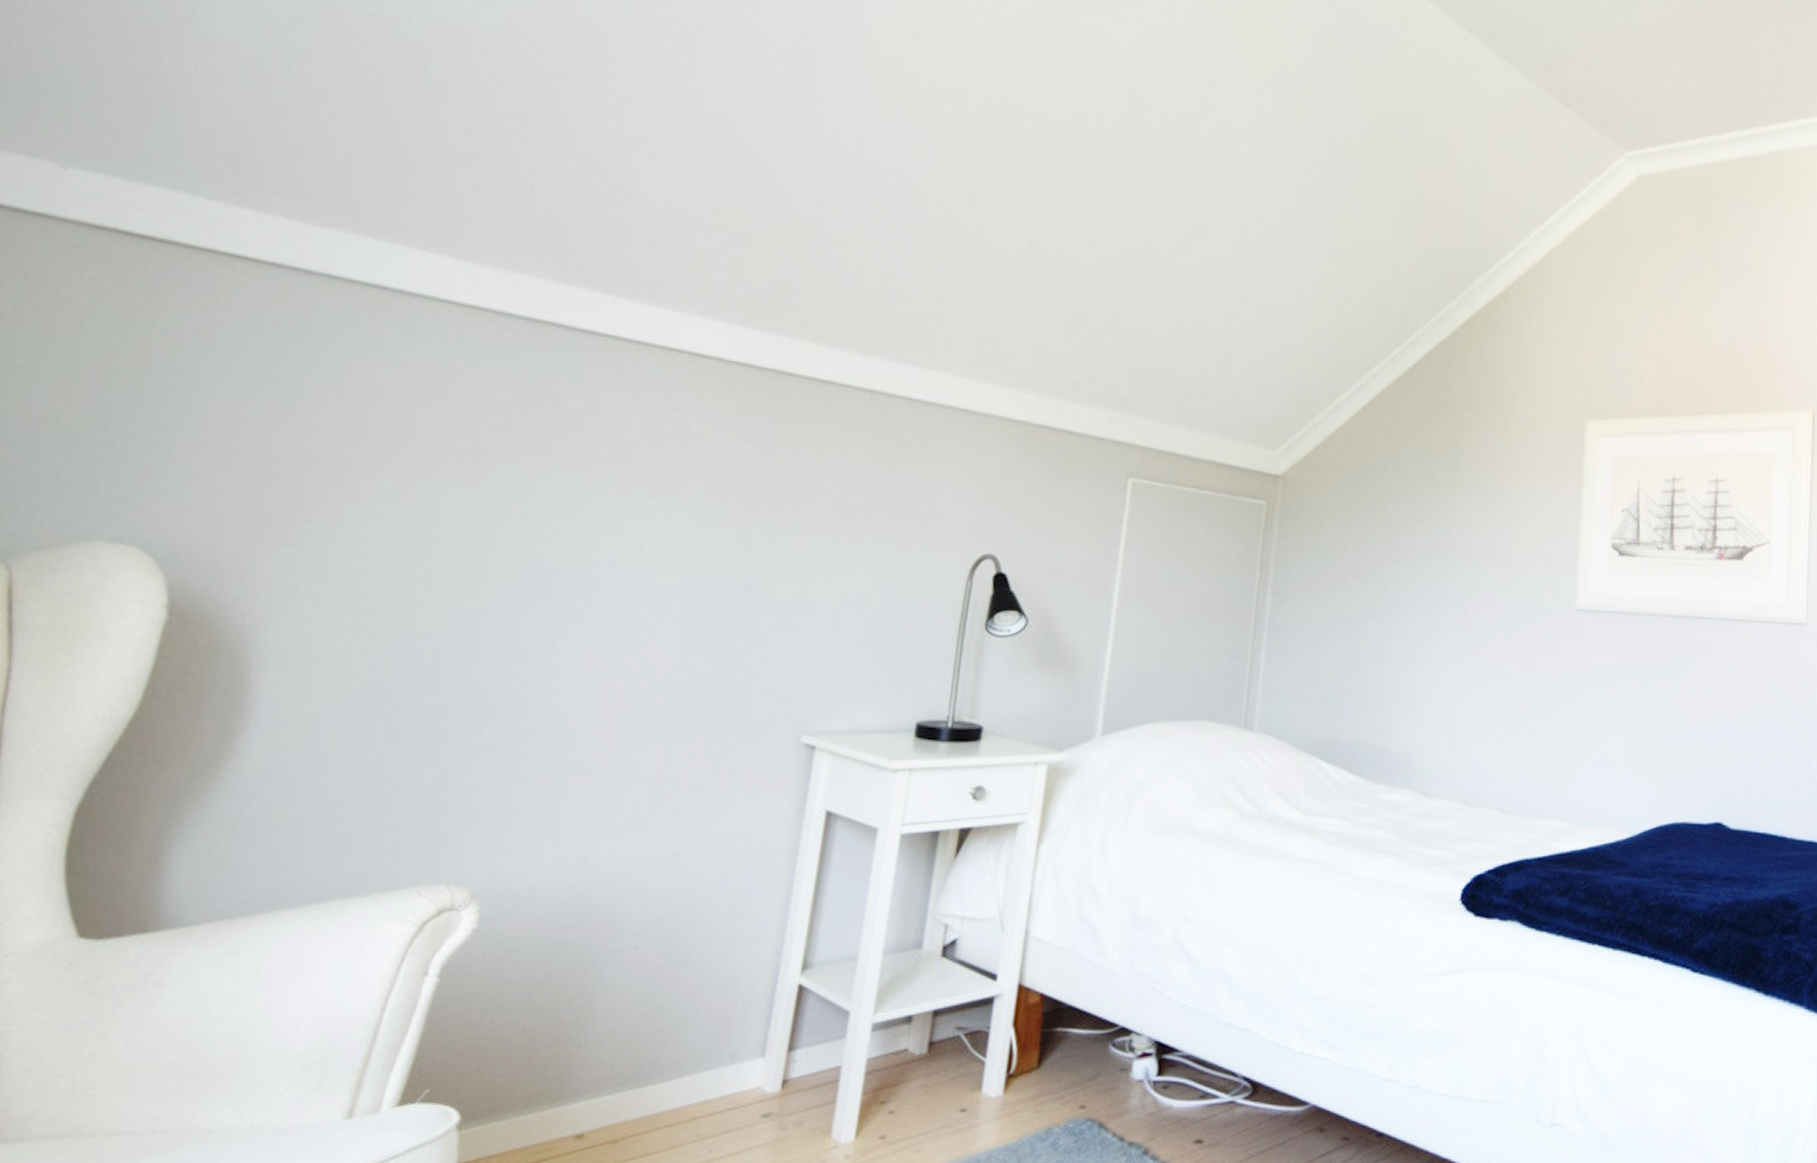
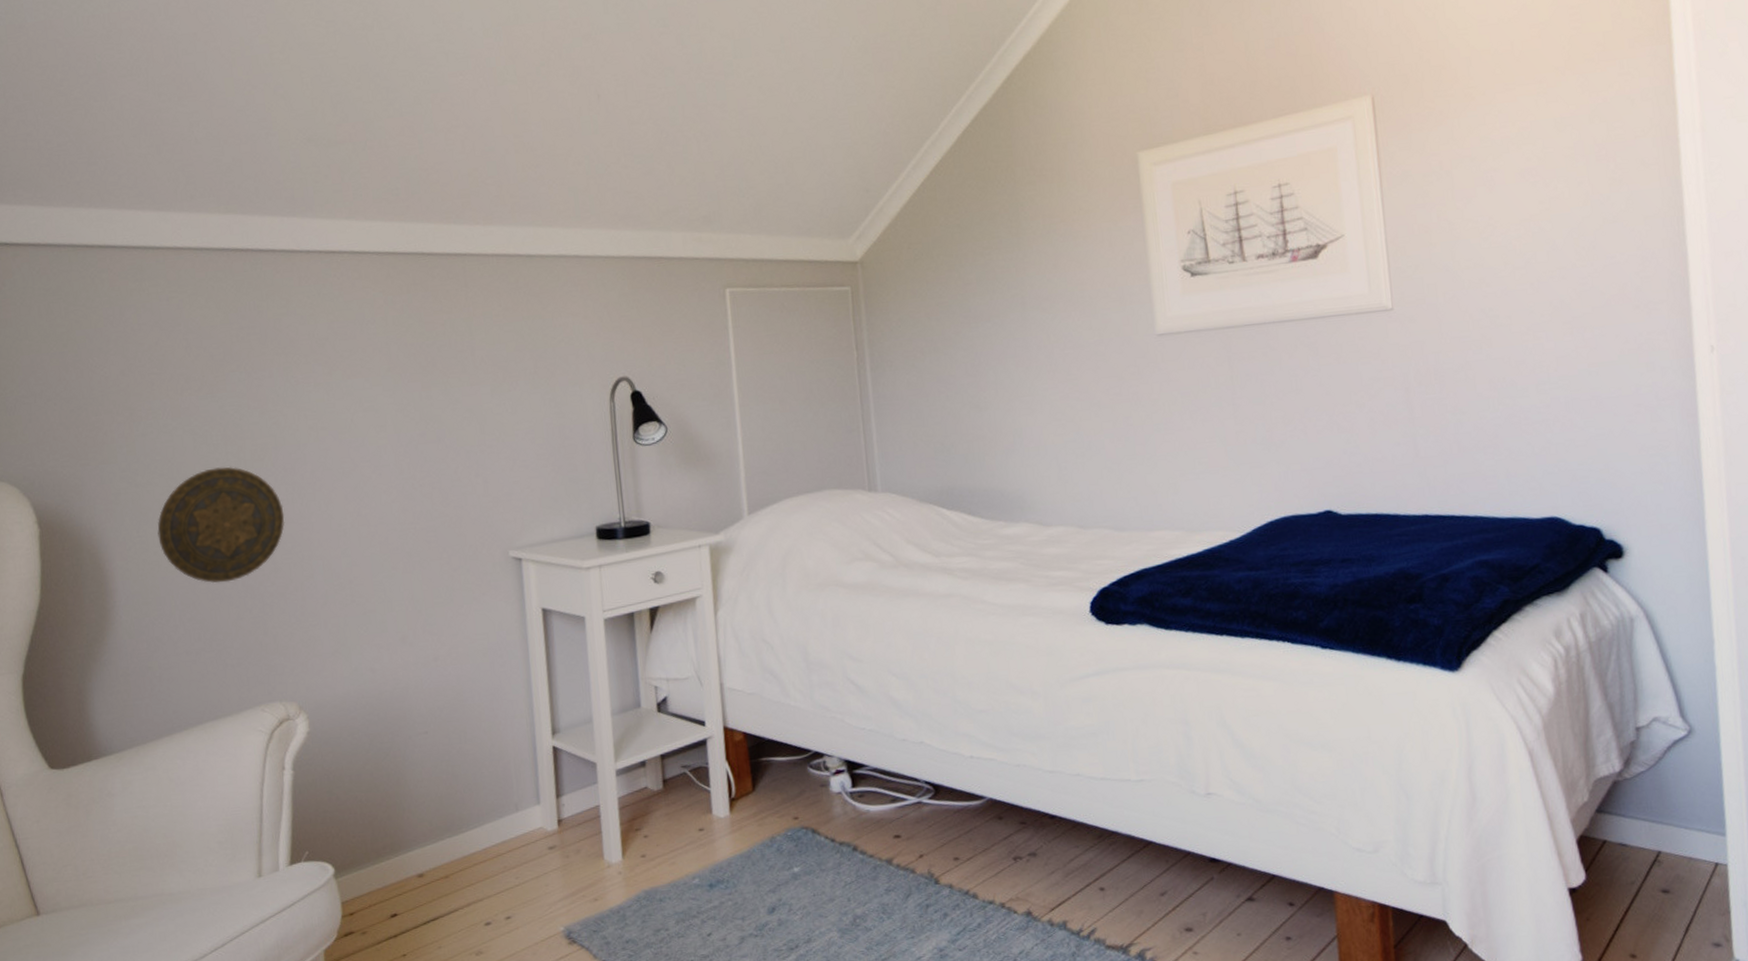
decorative plate: none [335,576,522,722] -> present [157,466,285,584]

